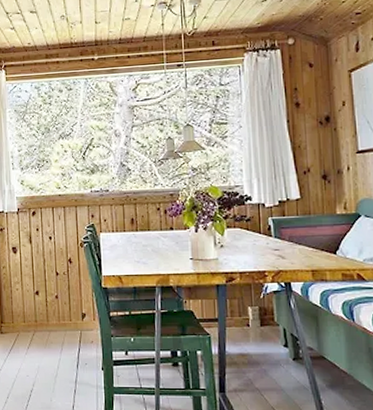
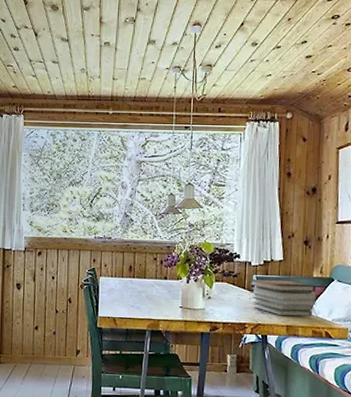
book stack: none [264,220,343,260] -> present [249,279,316,317]

